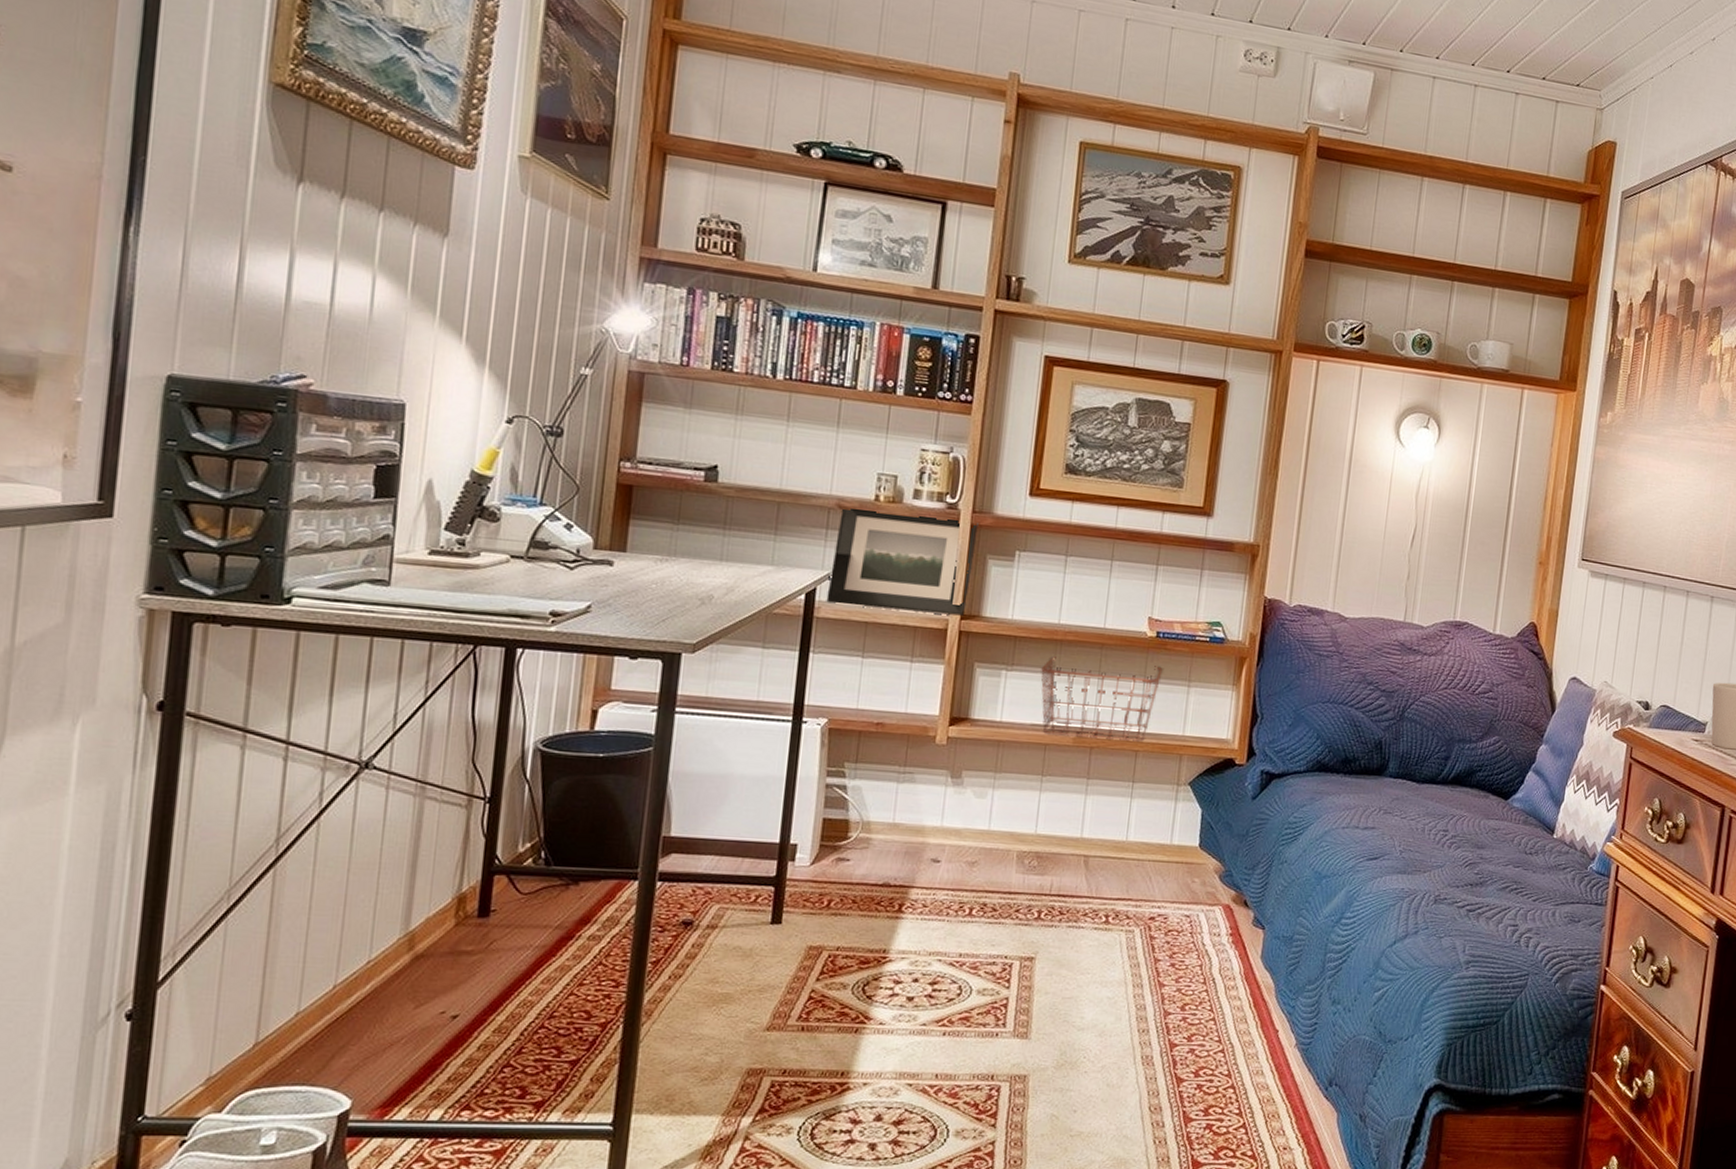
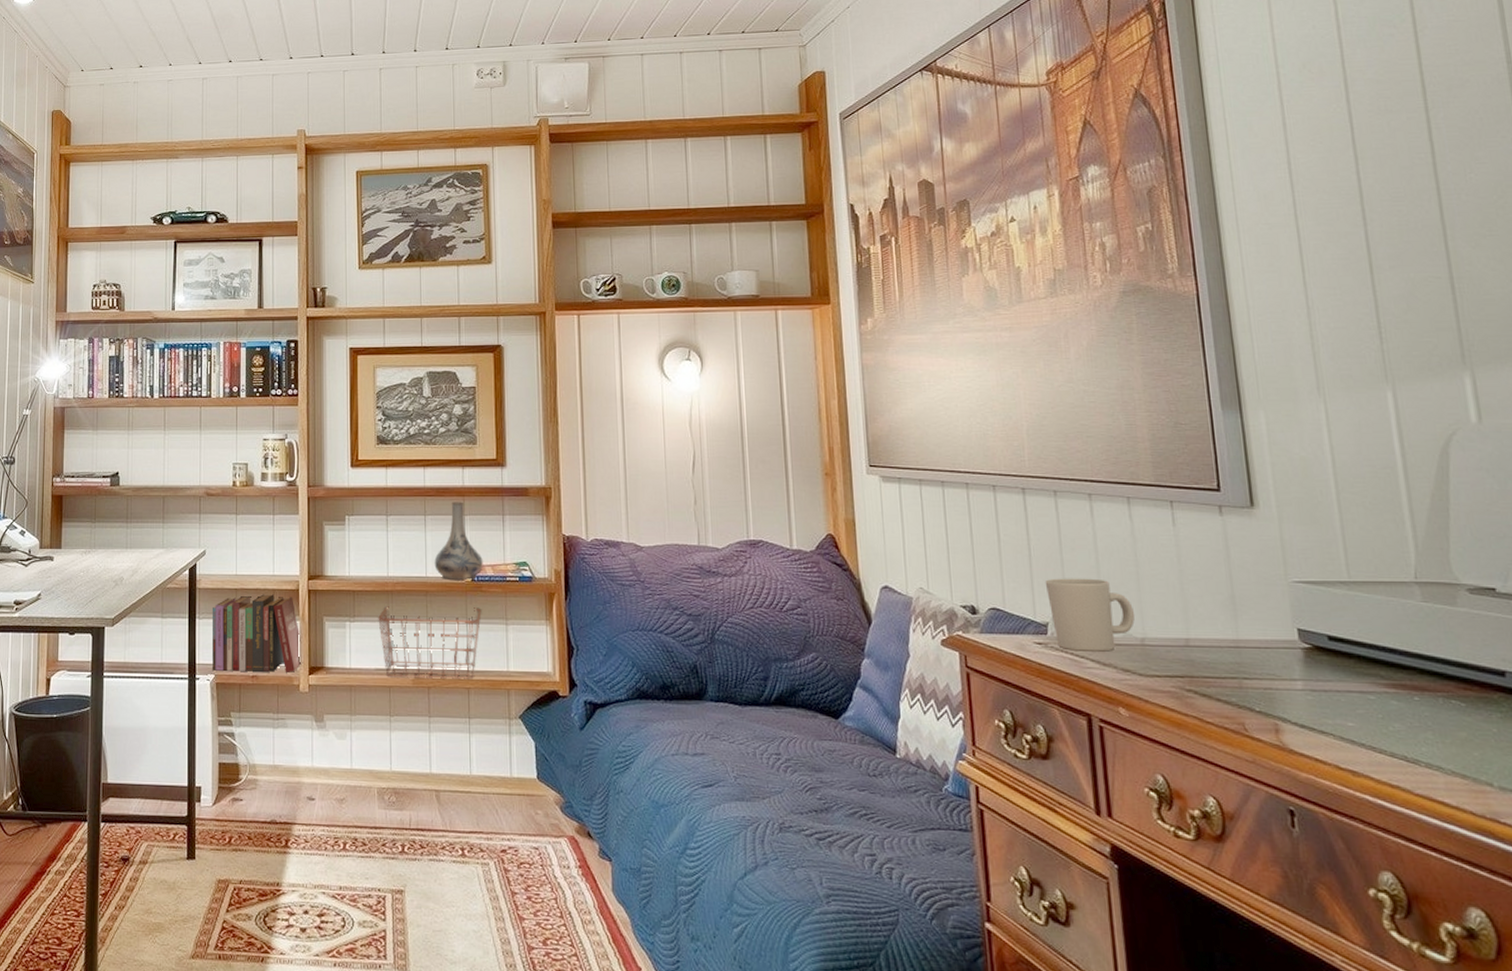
books: none [825,631,944,722] -> present [212,594,303,672]
picture frame: present [826,509,979,616] -> none [204,495,314,577]
decorative vase: none [1115,548,1172,636] -> present [434,502,483,580]

